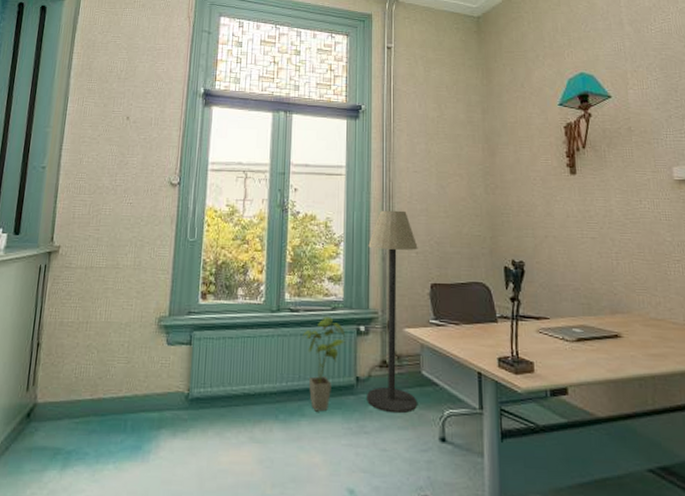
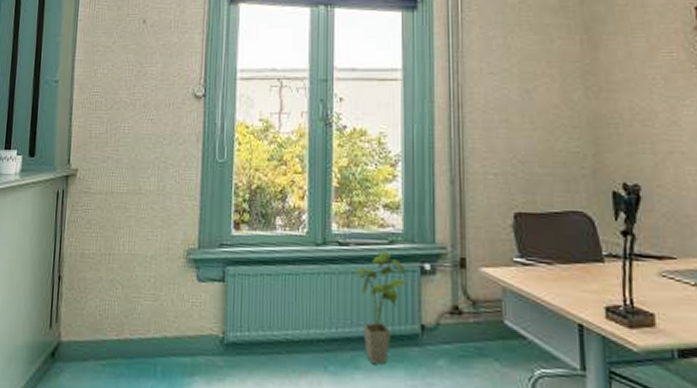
floor lamp: present [367,210,418,414] -> none [432,122,499,371]

